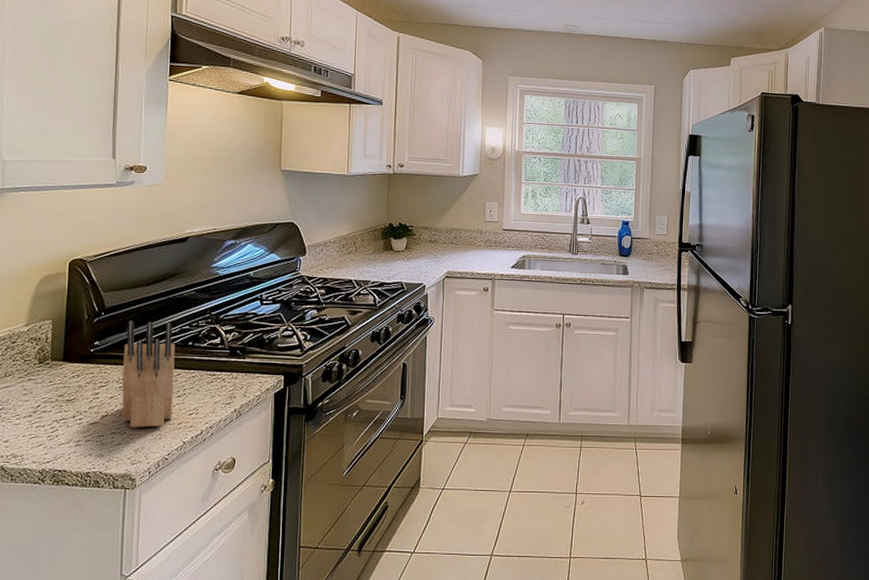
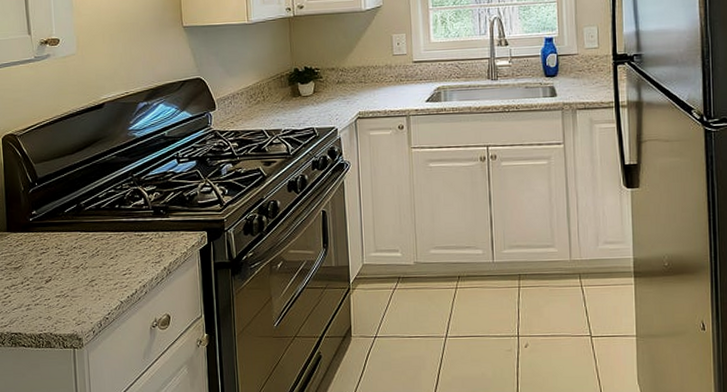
knife block: present [121,320,176,427] -> none [58,188,108,290]

